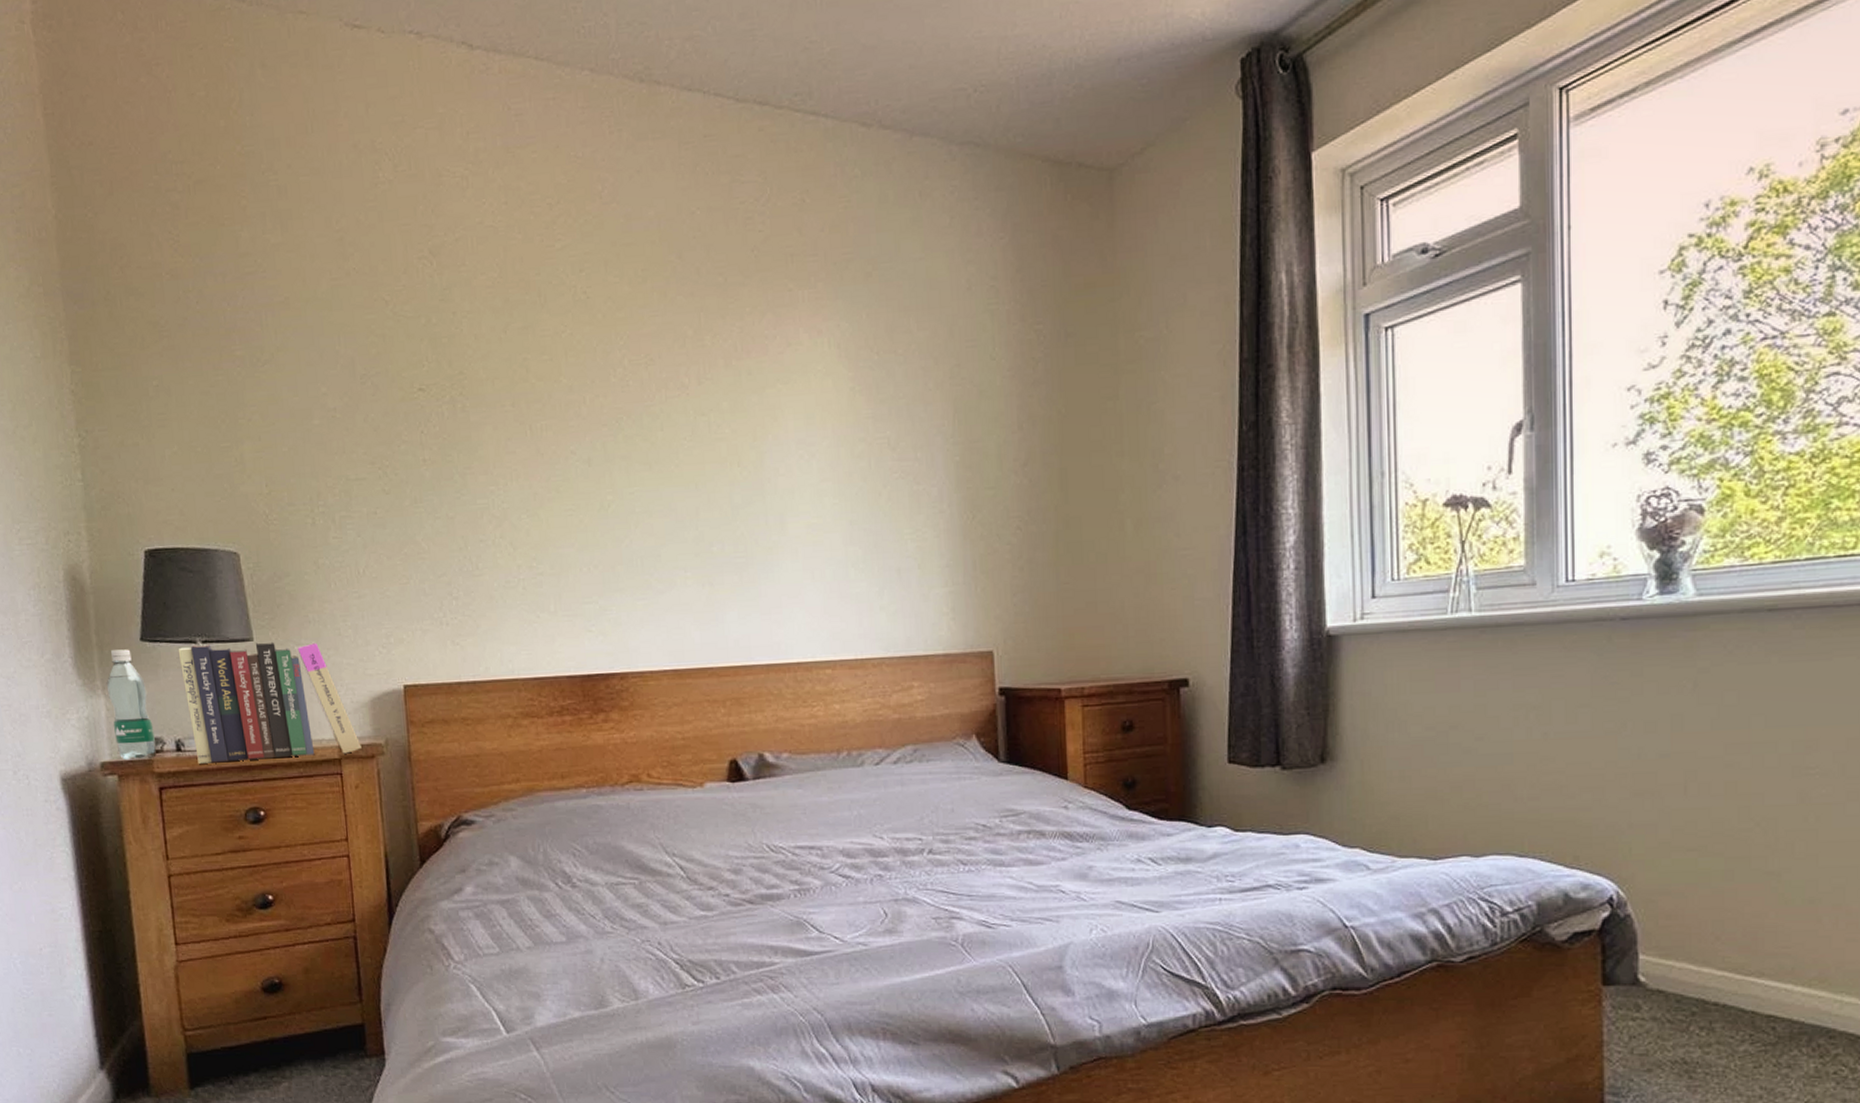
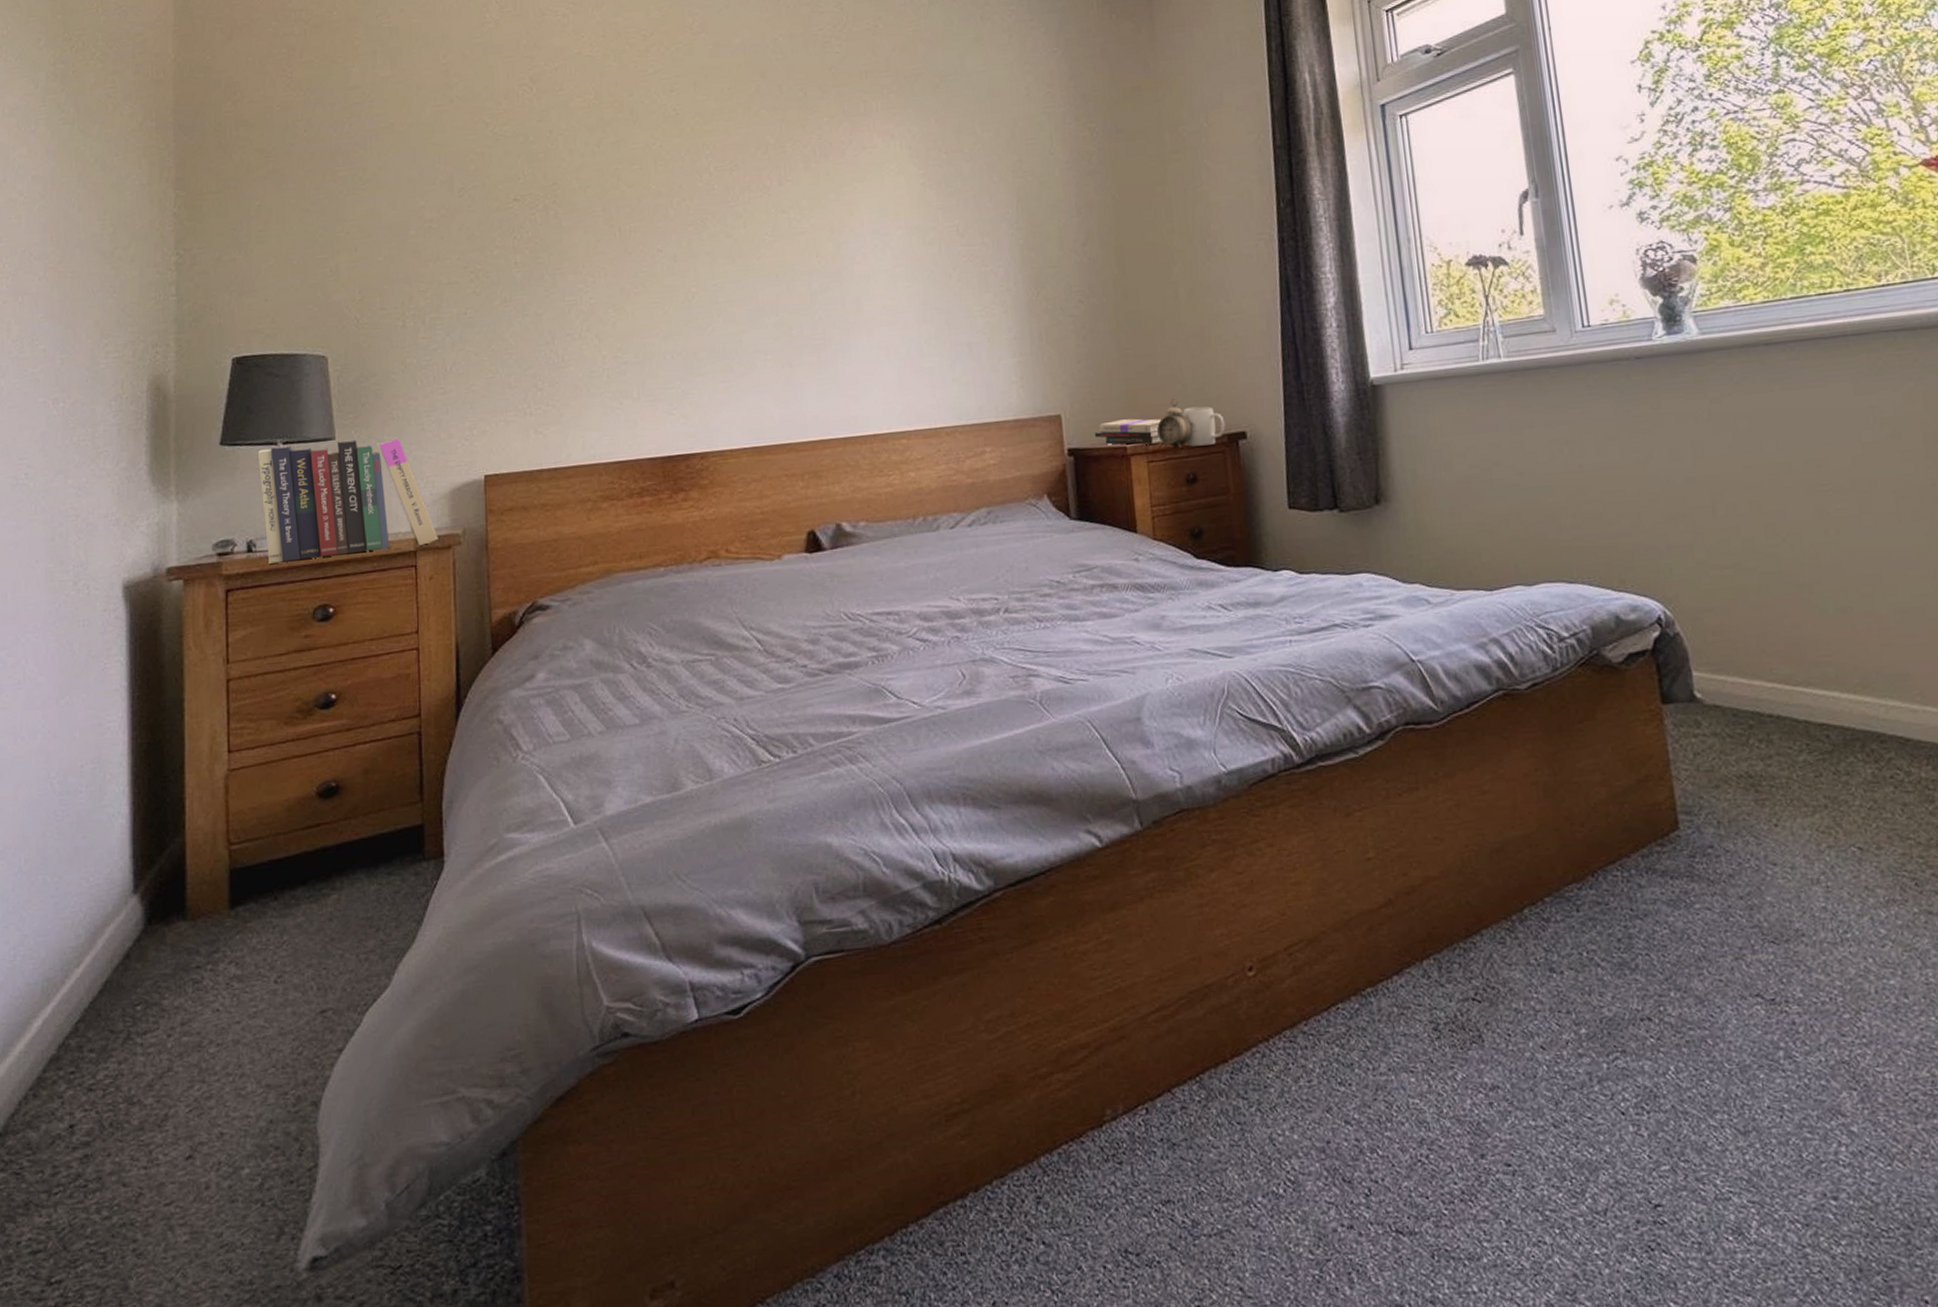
bottle: present [106,649,157,761] -> none [180,454,227,565]
books: none [1027,659,1099,689] -> present [1094,418,1163,446]
alarm clock: none [1094,640,1131,694] -> present [1157,399,1192,449]
mug: none [1122,649,1167,692] -> present [1183,406,1226,447]

